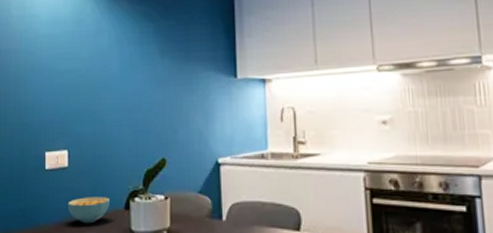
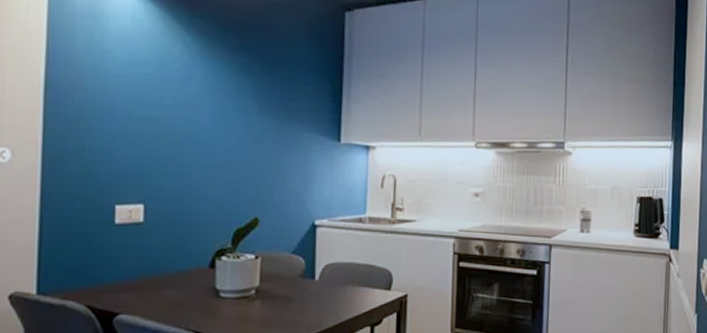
cereal bowl: present [67,197,111,224] -> none [141,254,194,282]

